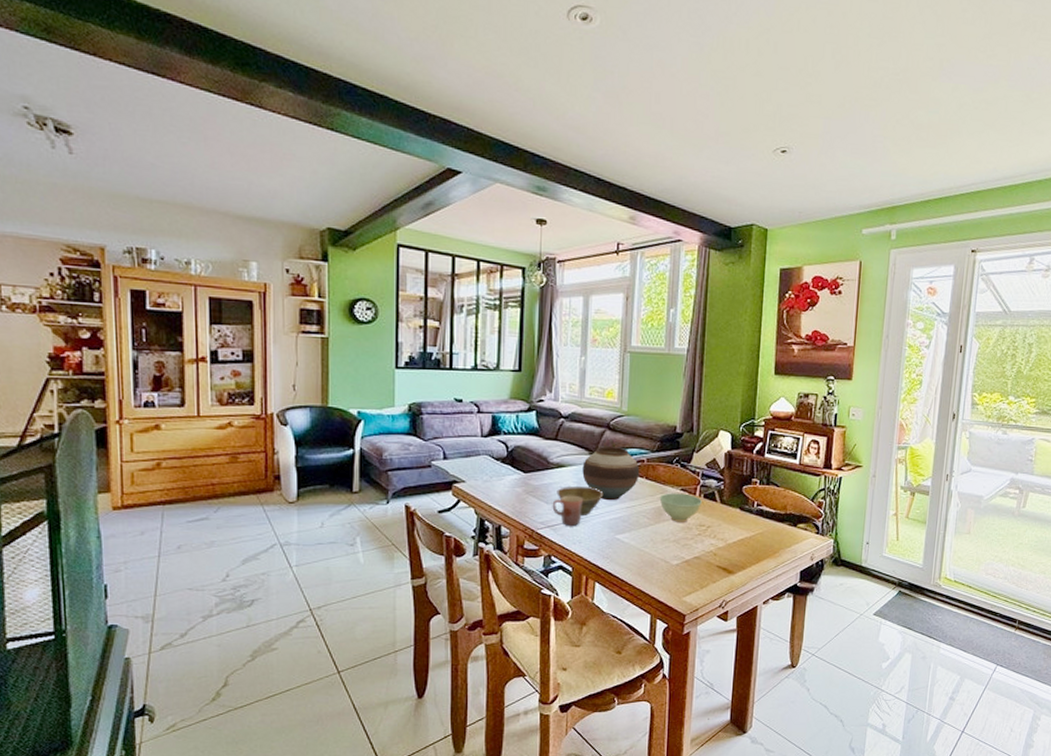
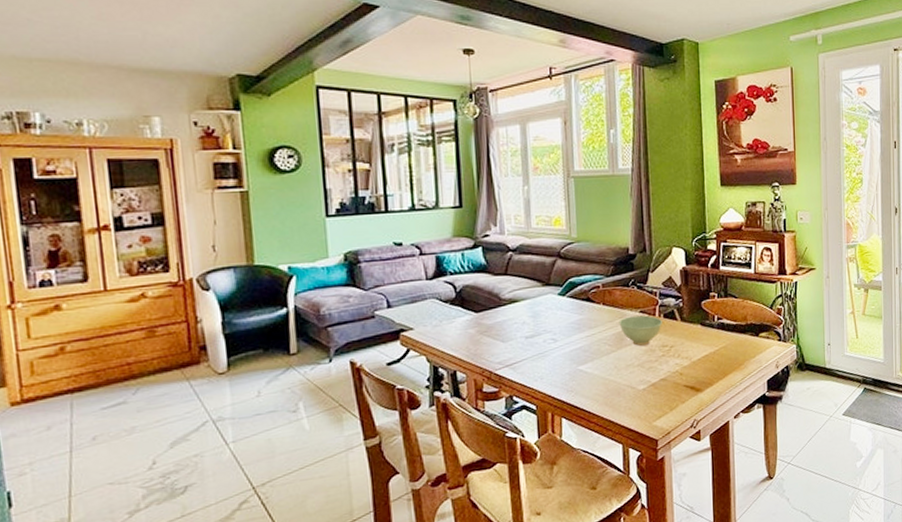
mug: present [552,495,584,526] -> none [508,330,542,363]
bowl: present [557,487,604,515] -> none [512,319,561,350]
vase: present [582,446,640,501] -> none [536,275,597,332]

